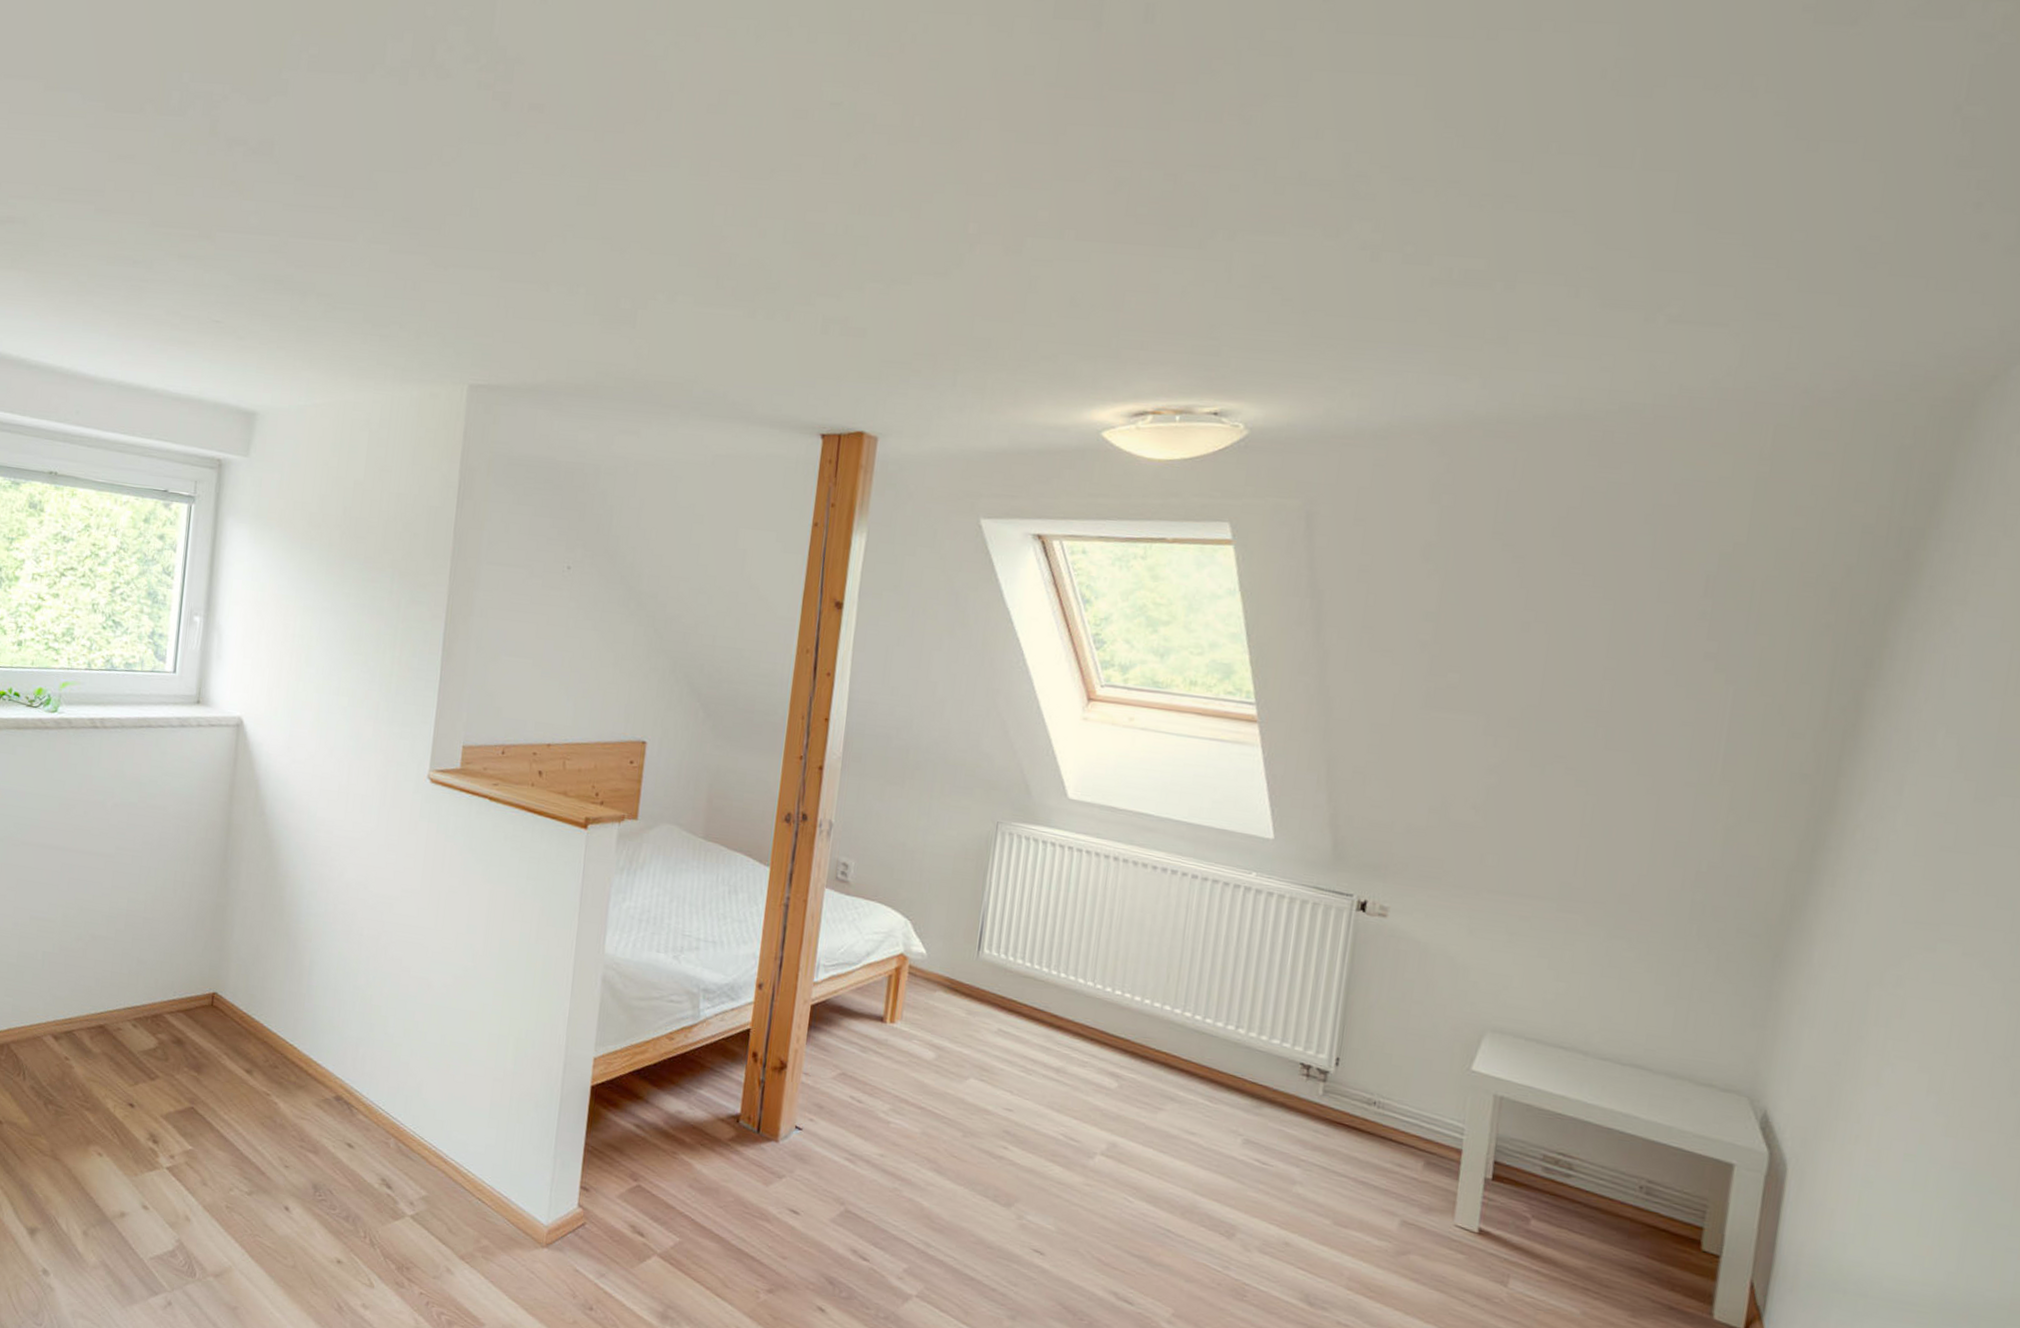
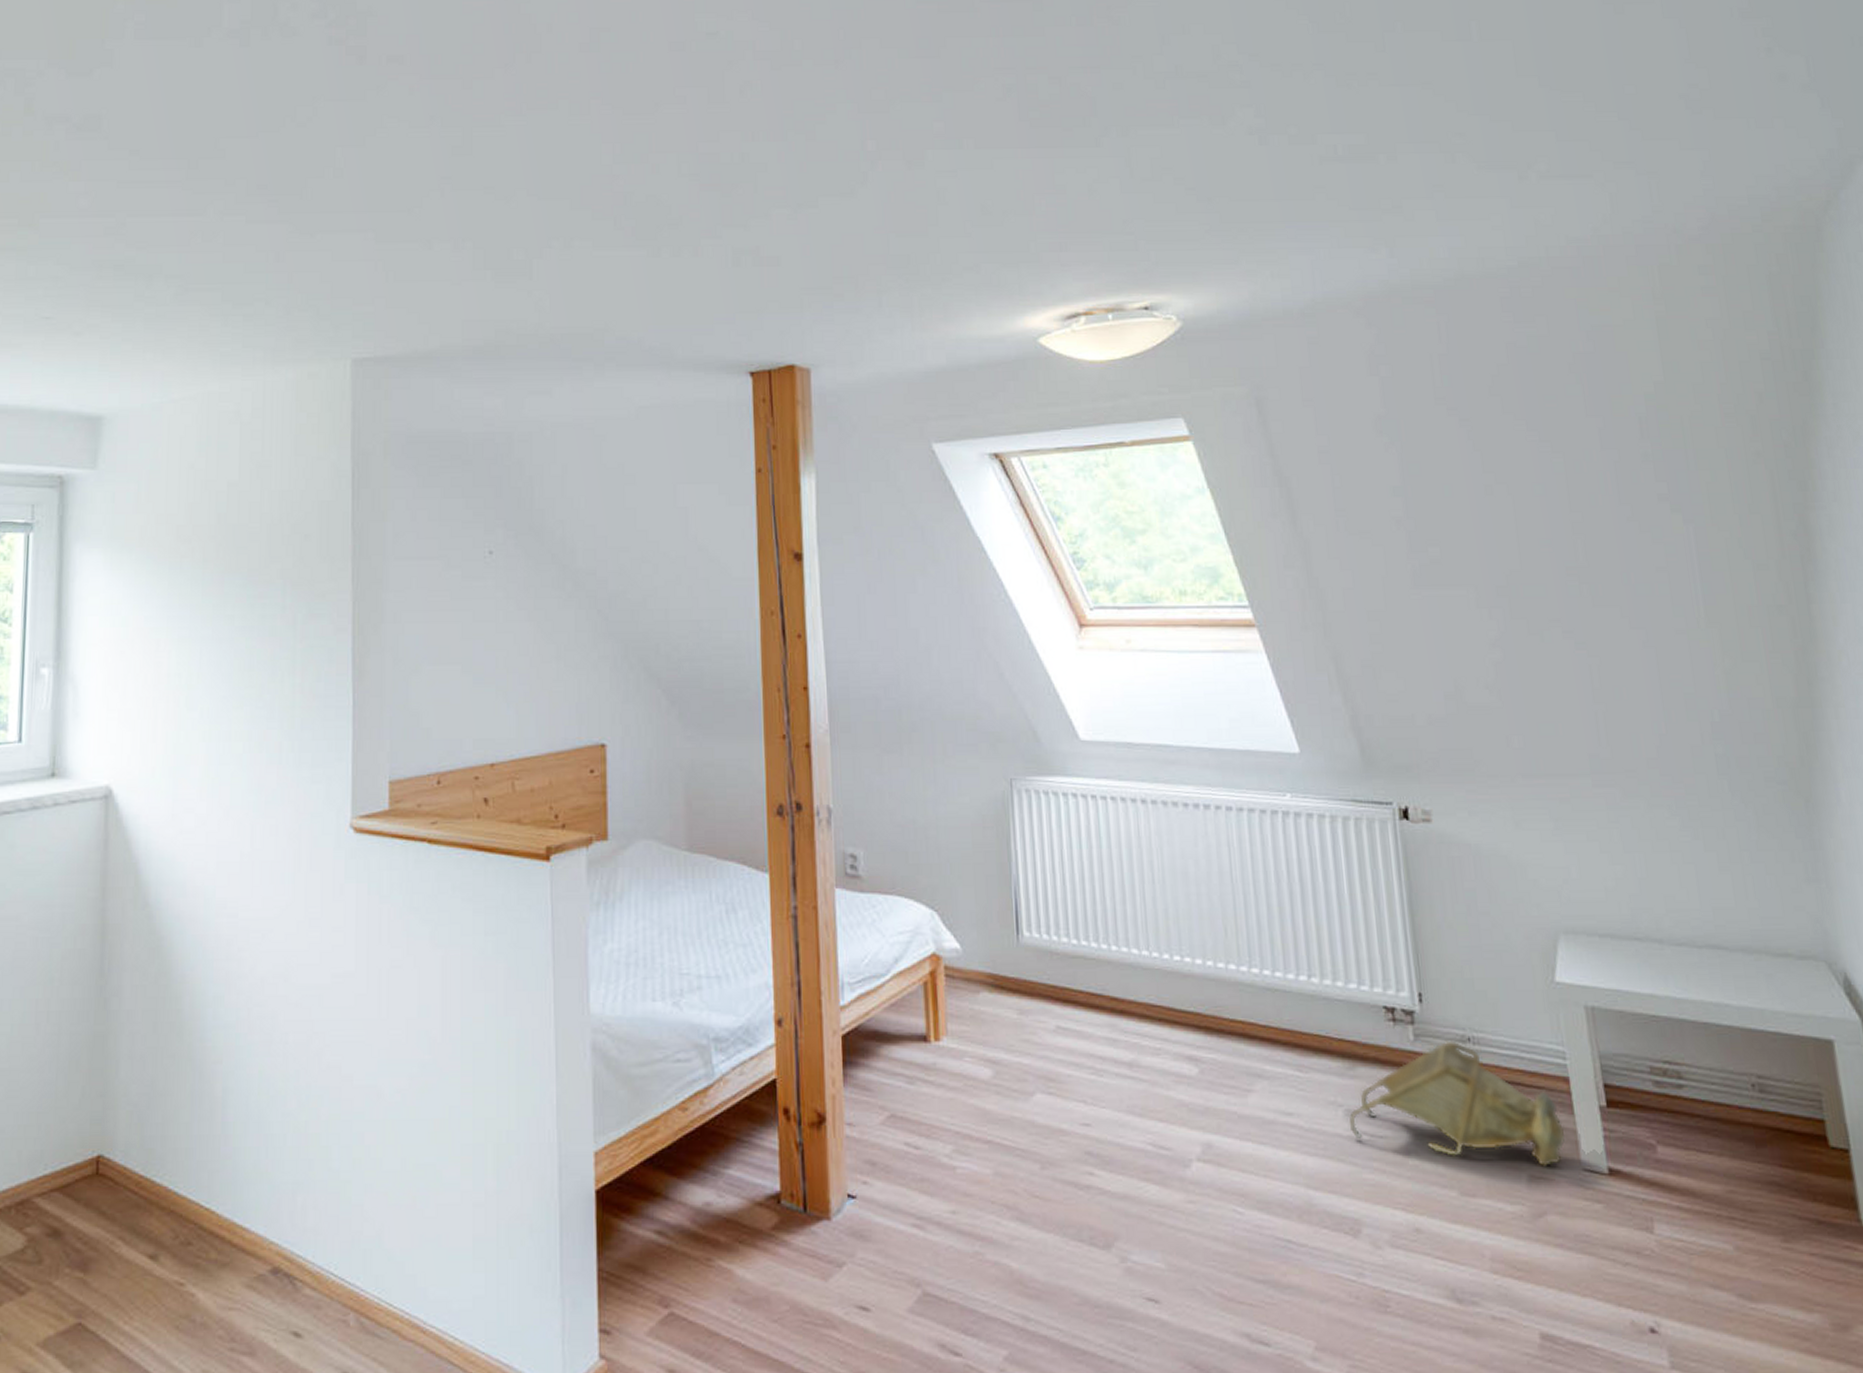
bag: none [1244,1100,1446,1218] -> present [1348,1040,1565,1168]

